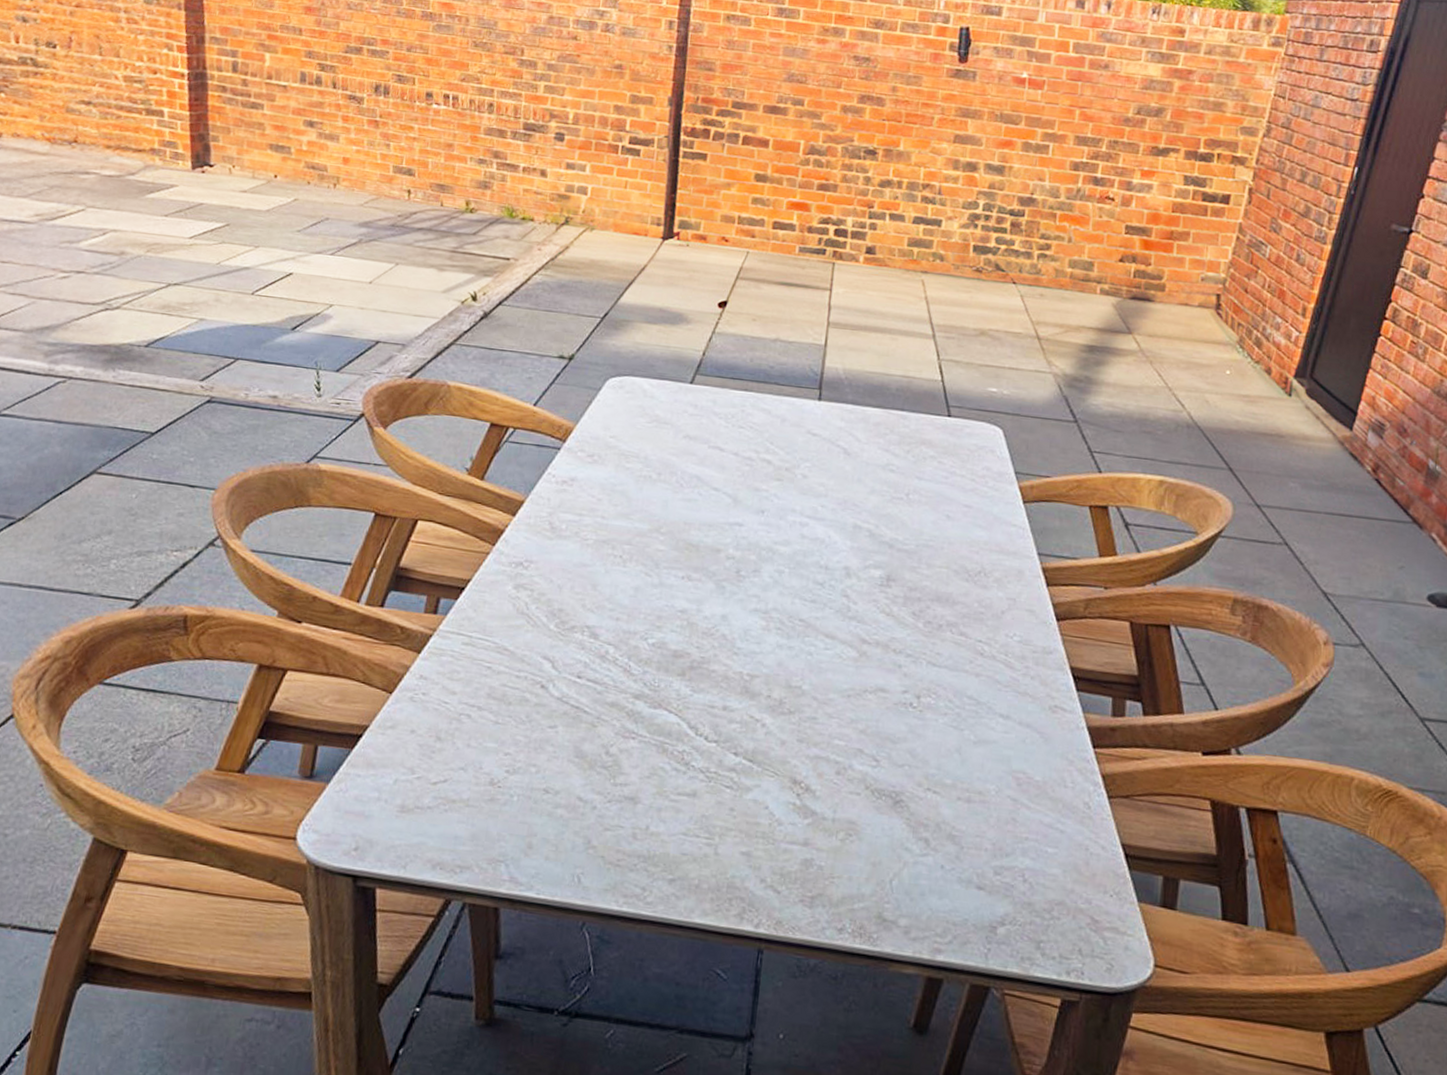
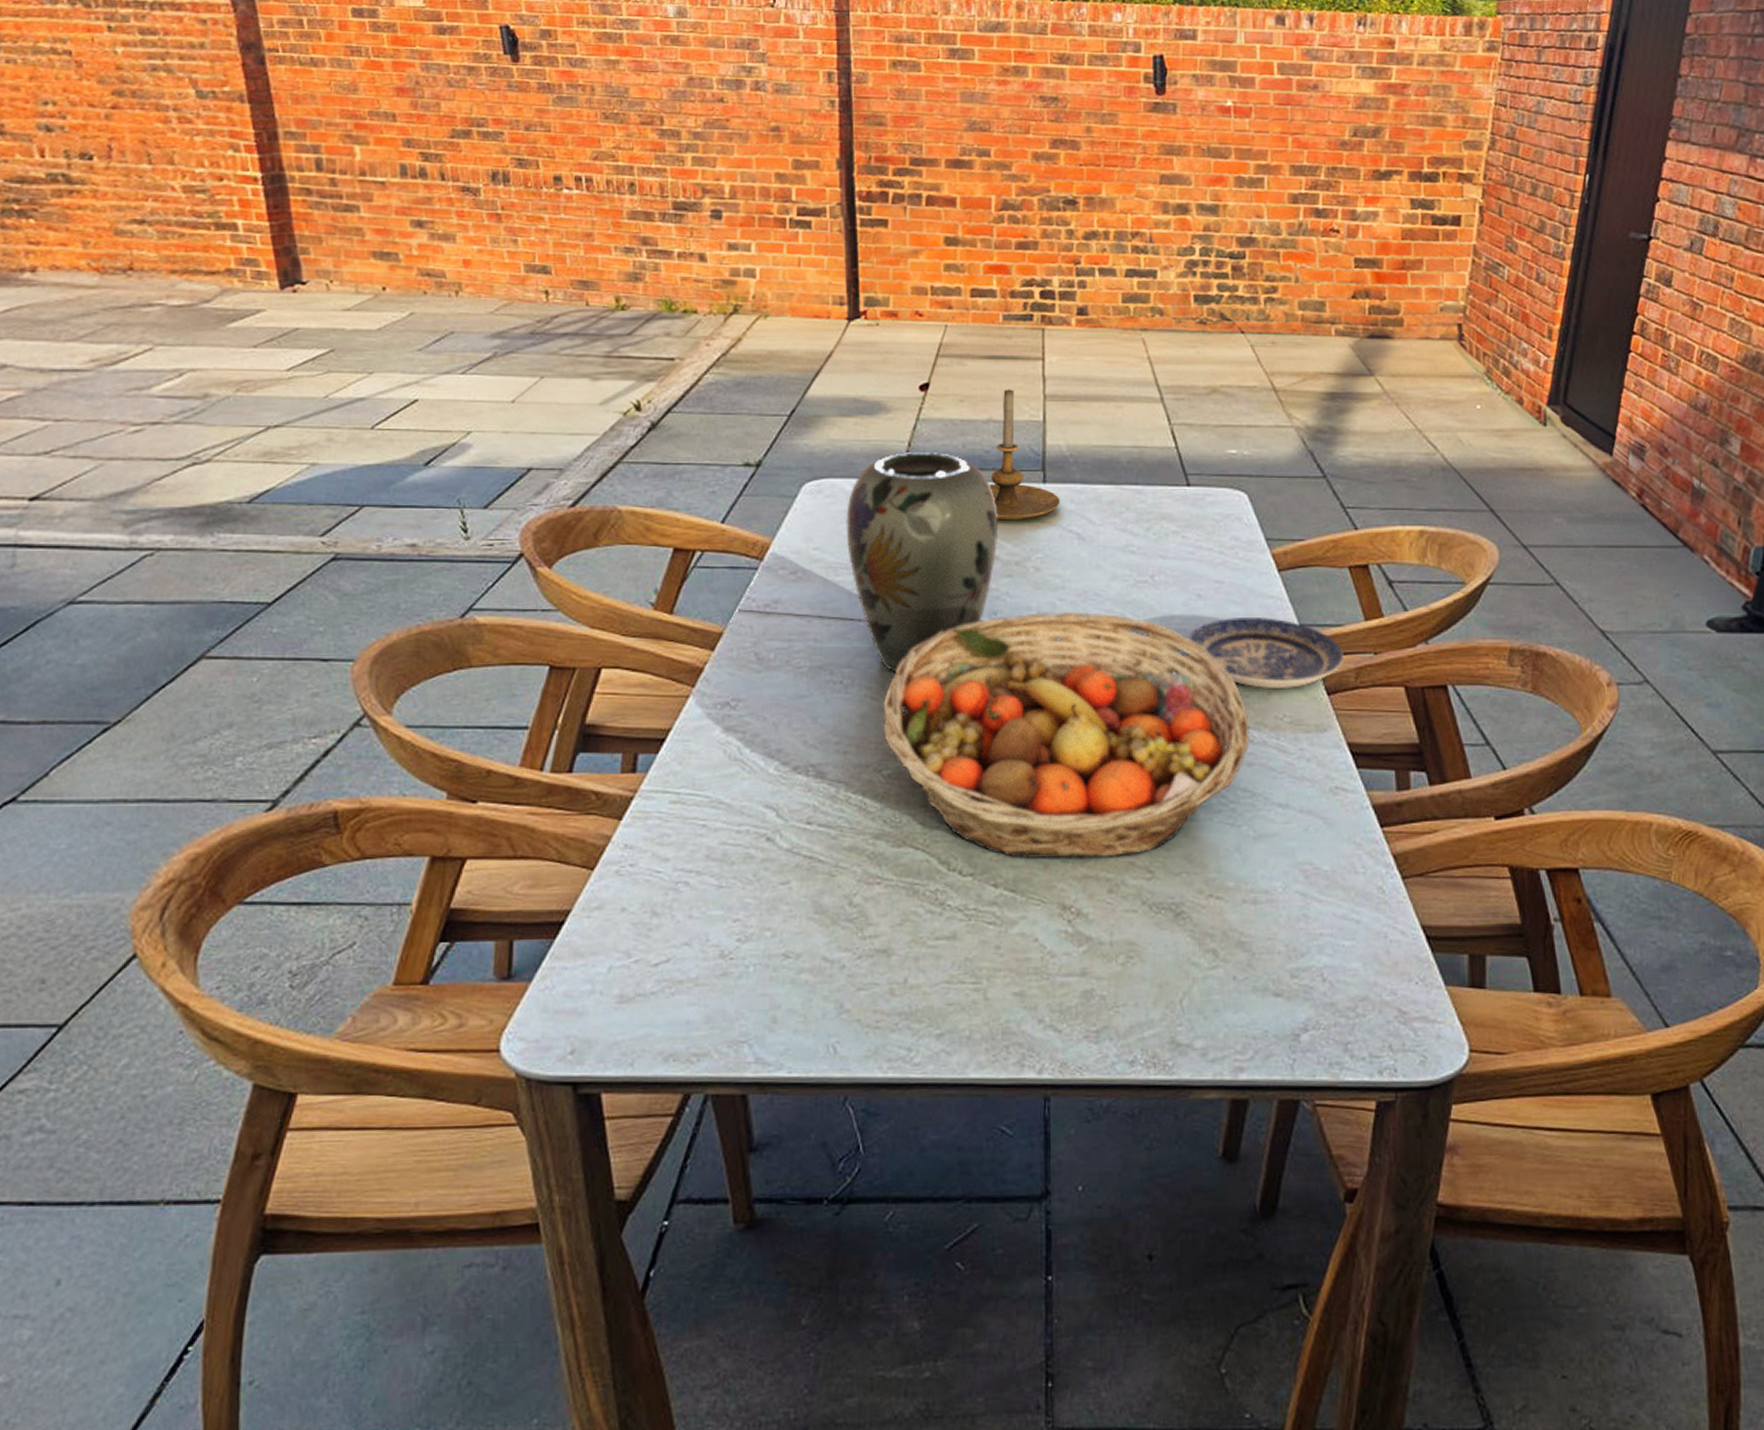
vase: none [639,360,775,554] -> present [846,452,999,673]
fruit basket: none [652,515,981,744] -> present [883,611,1250,860]
candle holder: none [770,313,832,431] -> present [989,389,1061,521]
plate: none [934,540,1077,611] -> present [1189,618,1345,690]

